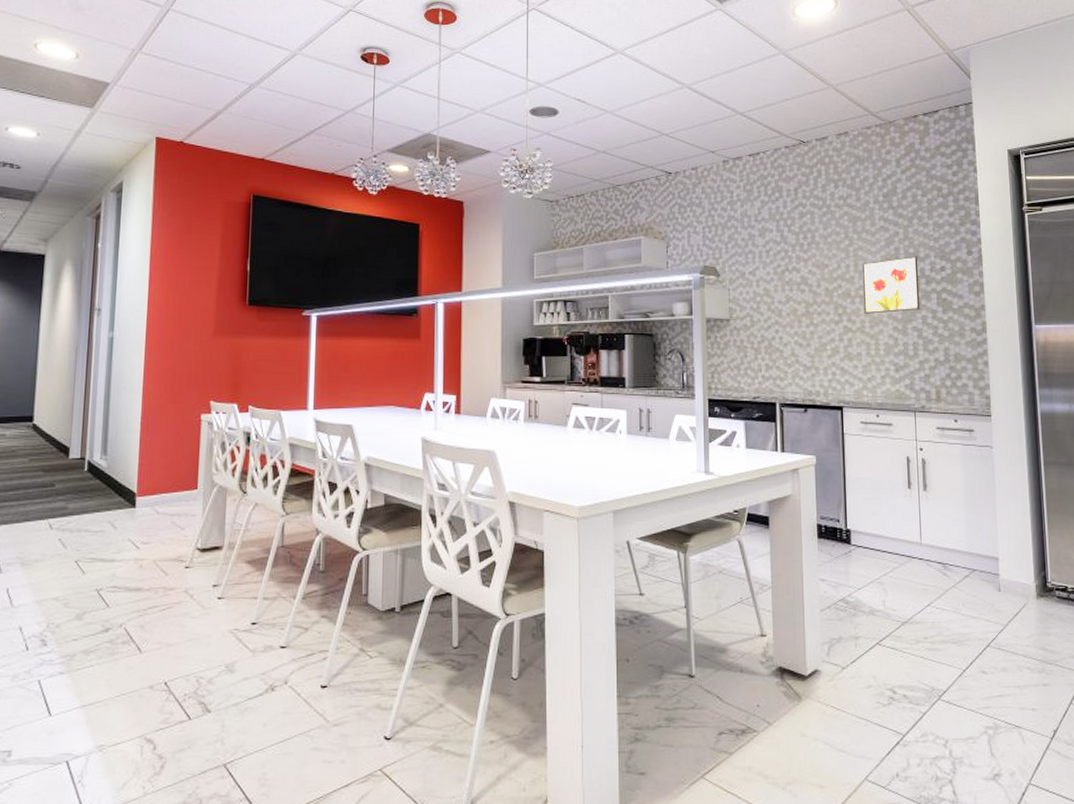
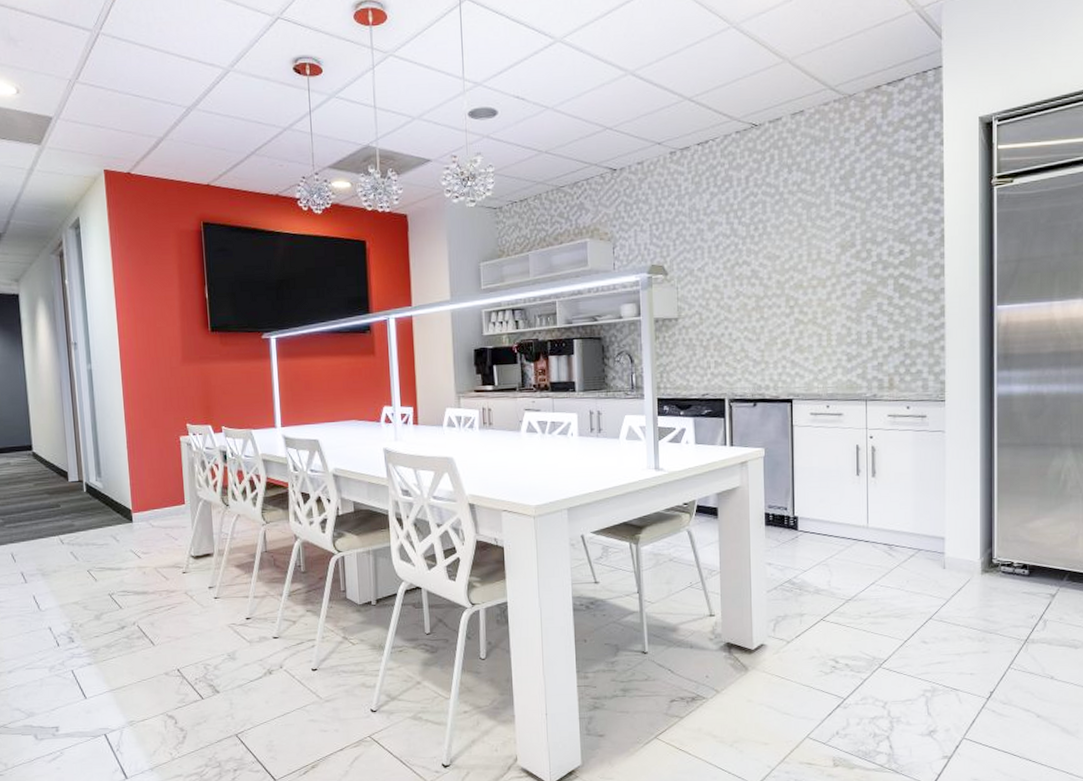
wall art: present [861,255,920,314] -> none [815,240,876,304]

